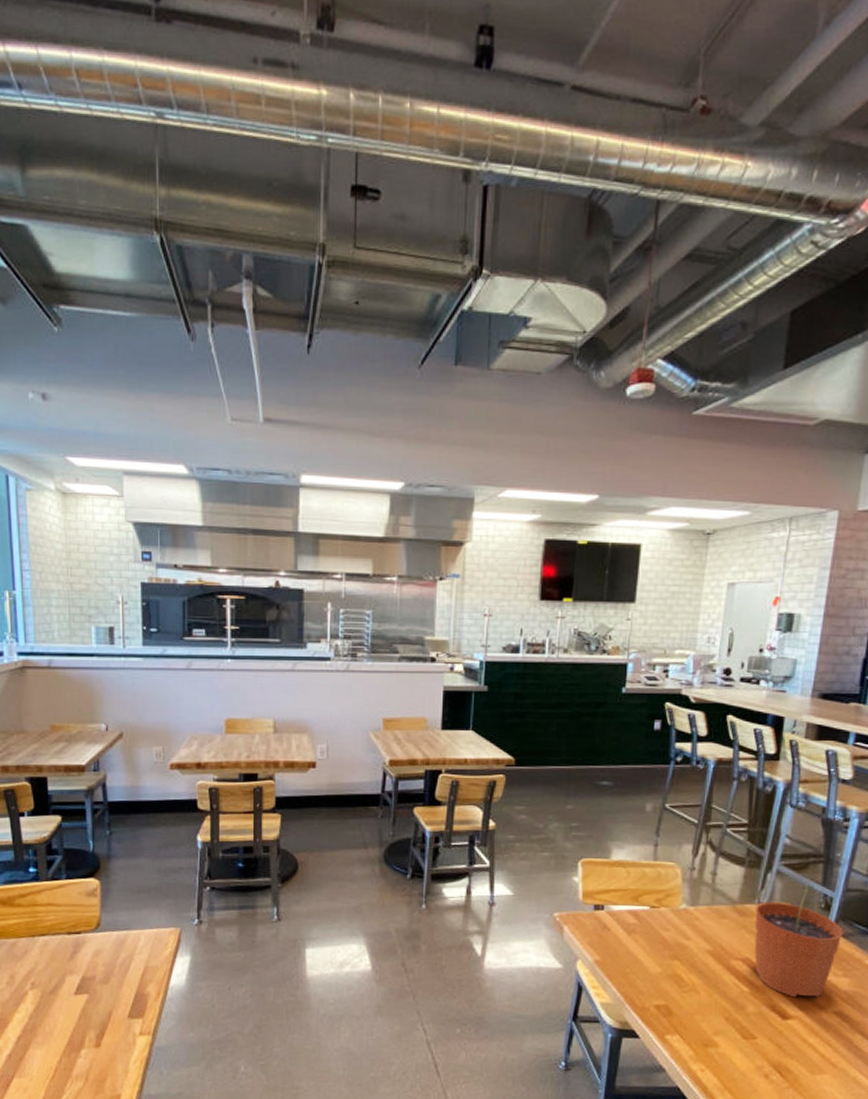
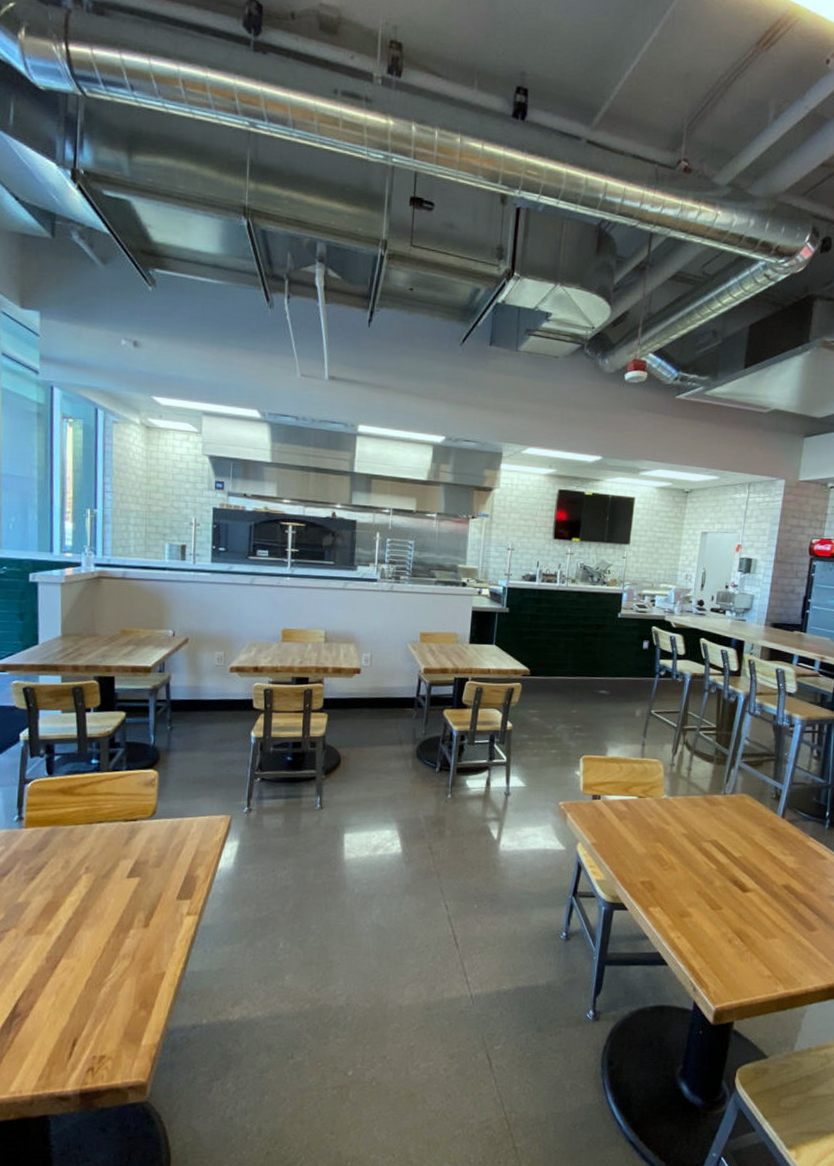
plant pot: present [754,883,843,998] -> none [720,777,790,874]

